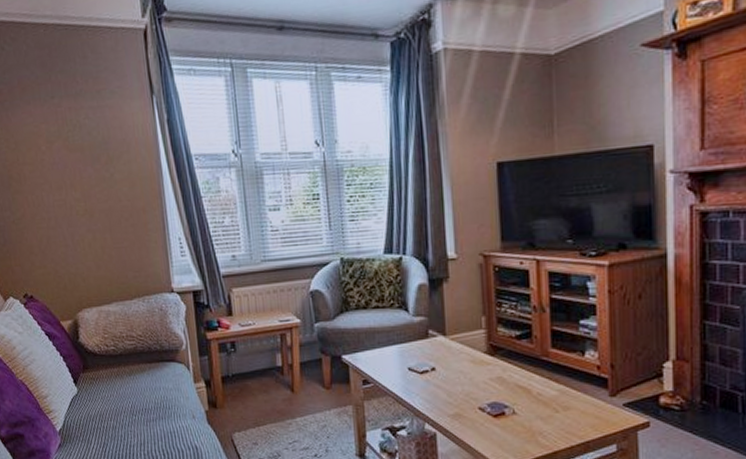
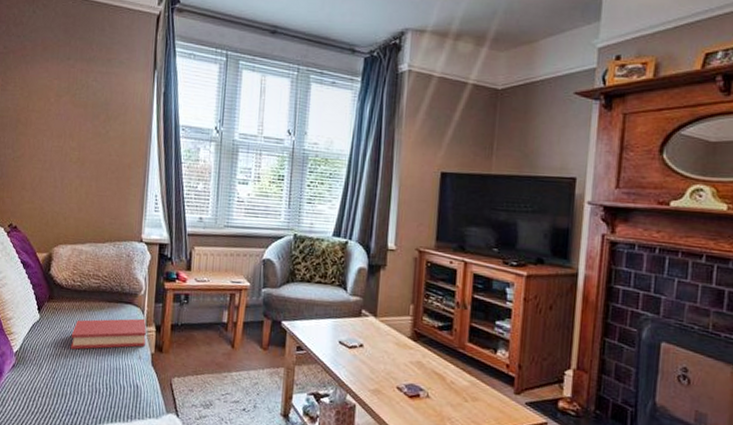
hardback book: none [115,375,197,418] -> present [70,318,146,350]

